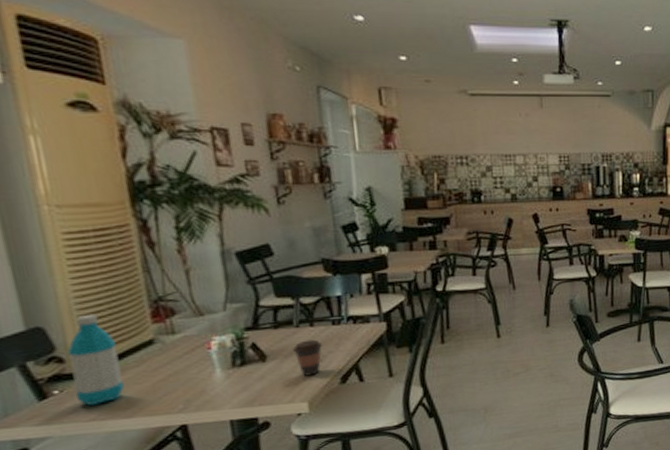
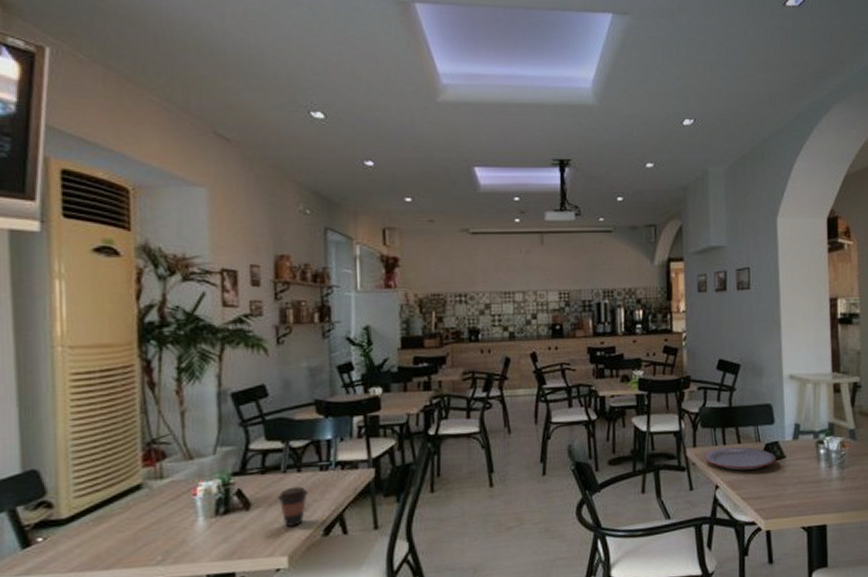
water bottle: present [67,314,124,406] -> none [58,456,106,556]

